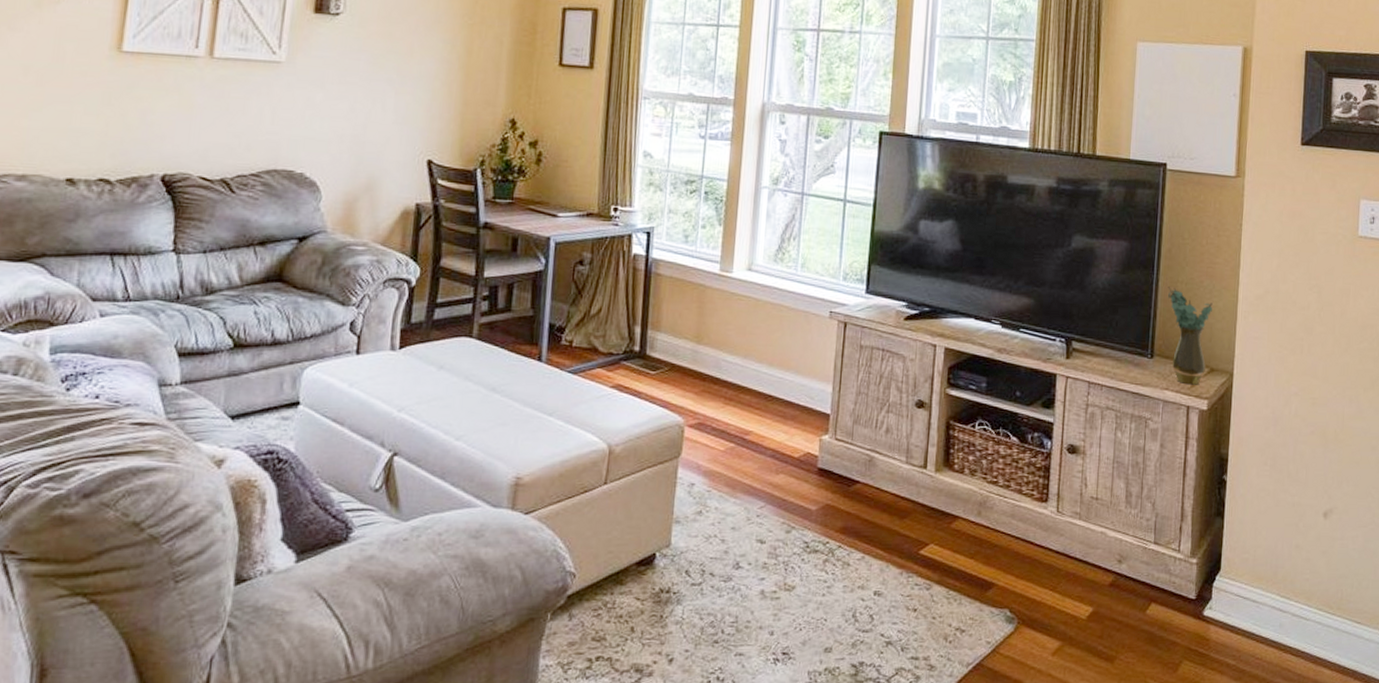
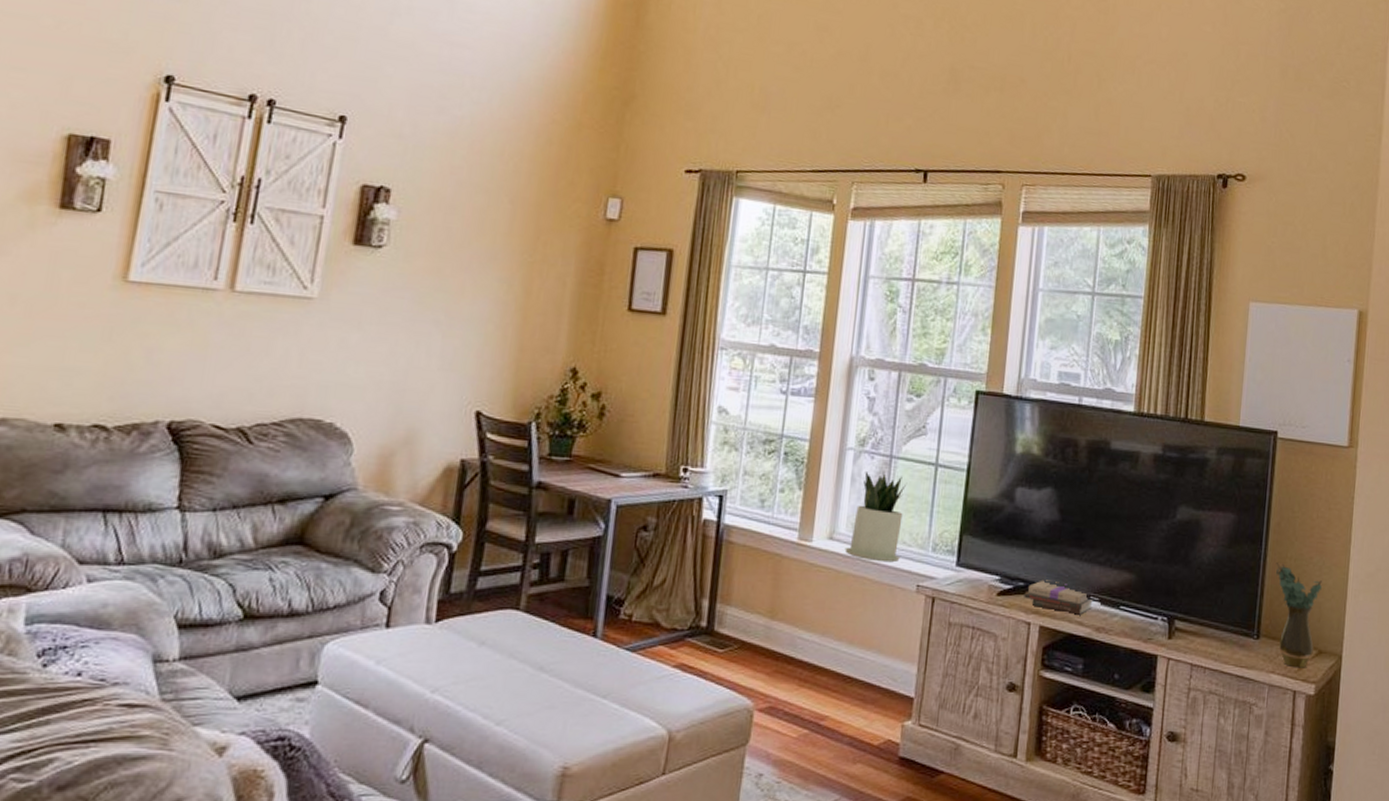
planter: none [762,208,819,291] -> present [845,472,908,563]
books: none [929,305,994,337] -> present [1024,580,1093,615]

